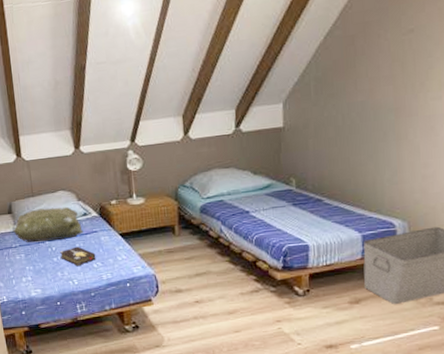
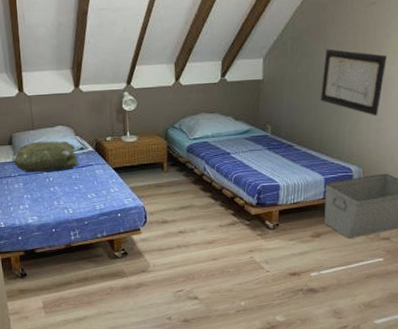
hardback book: present [59,246,96,266] -> none [56,178,91,196]
wall art: none [352,86,431,161] -> present [320,49,386,116]

